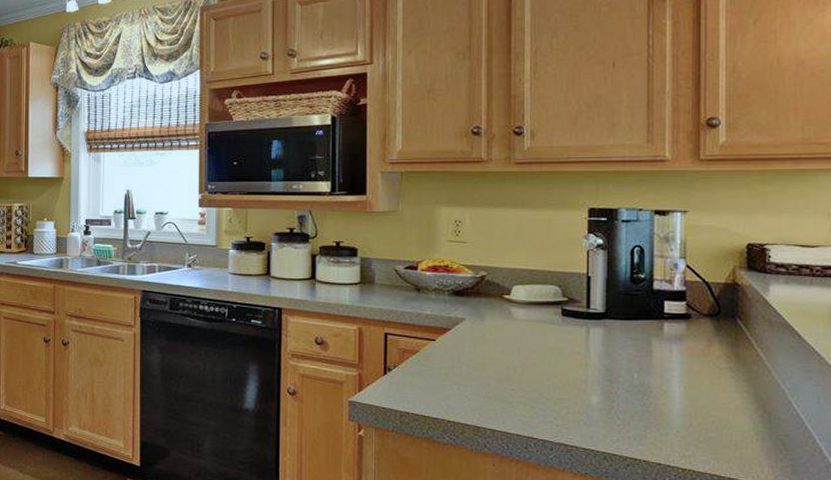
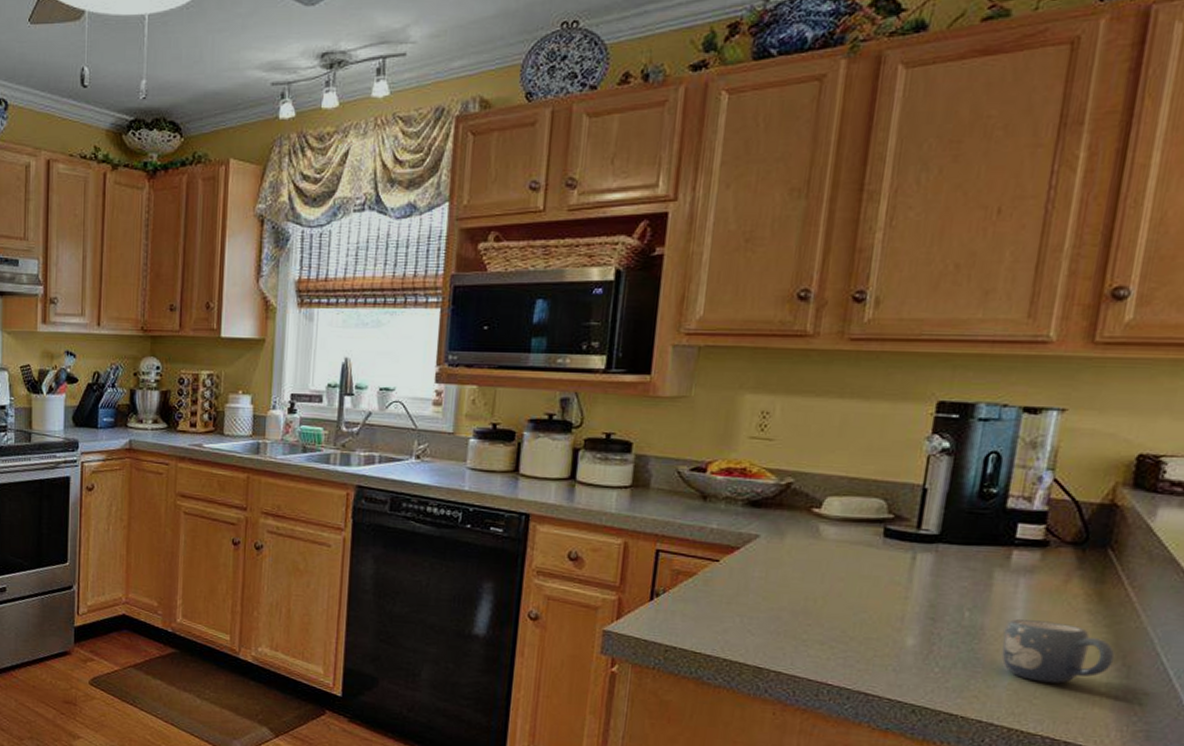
mug: none [667,378,757,430] -> present [1001,619,1115,684]

